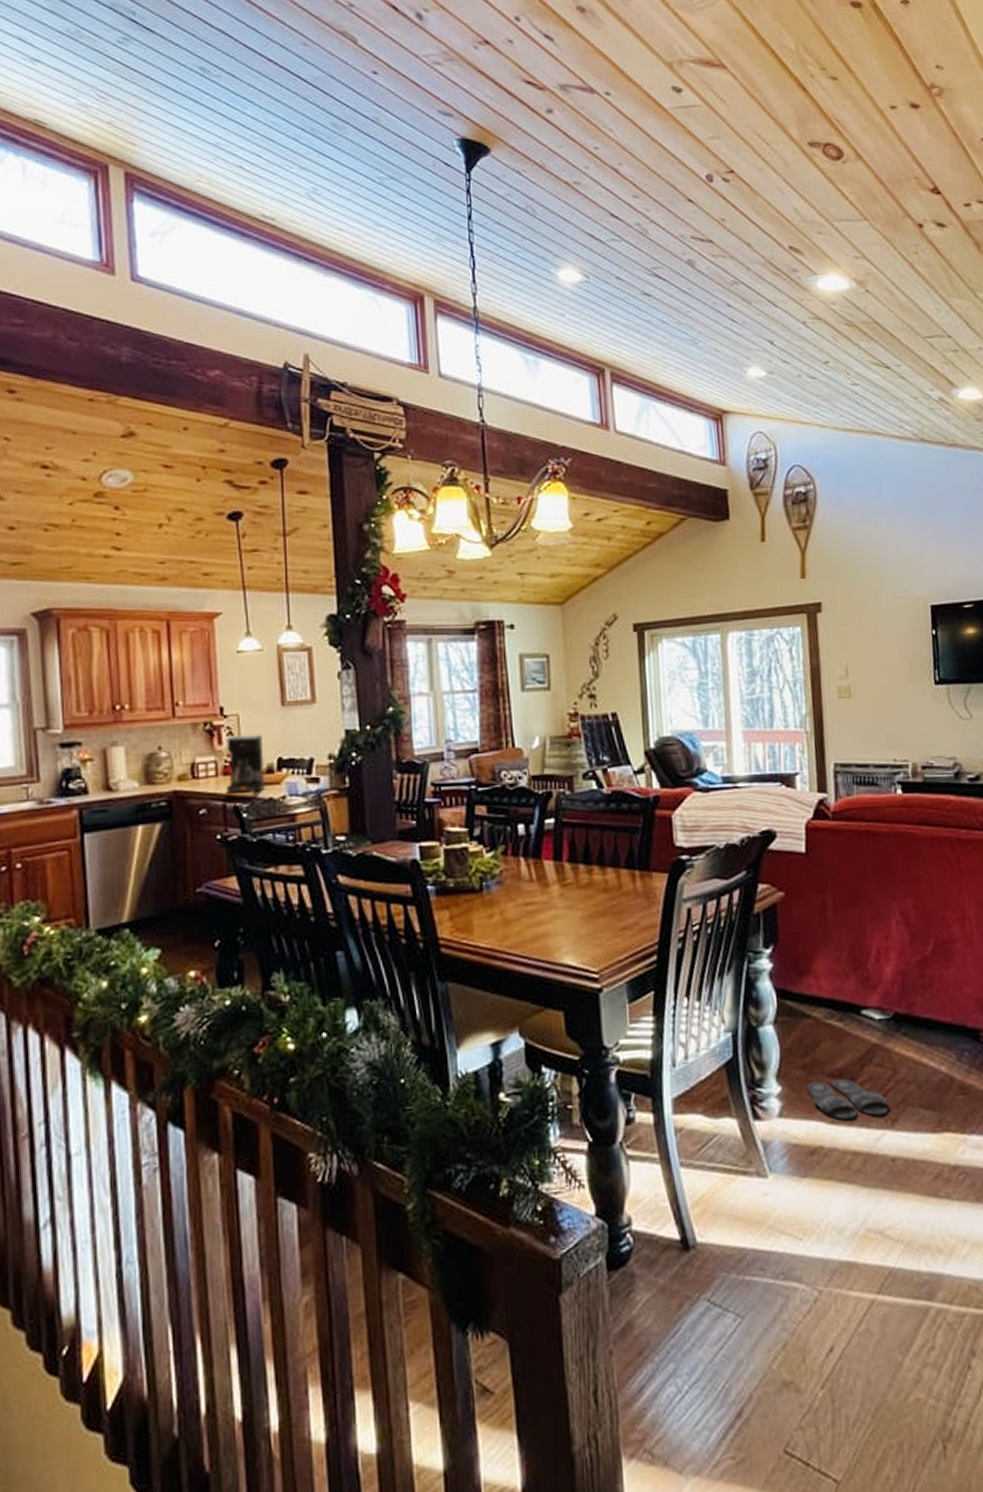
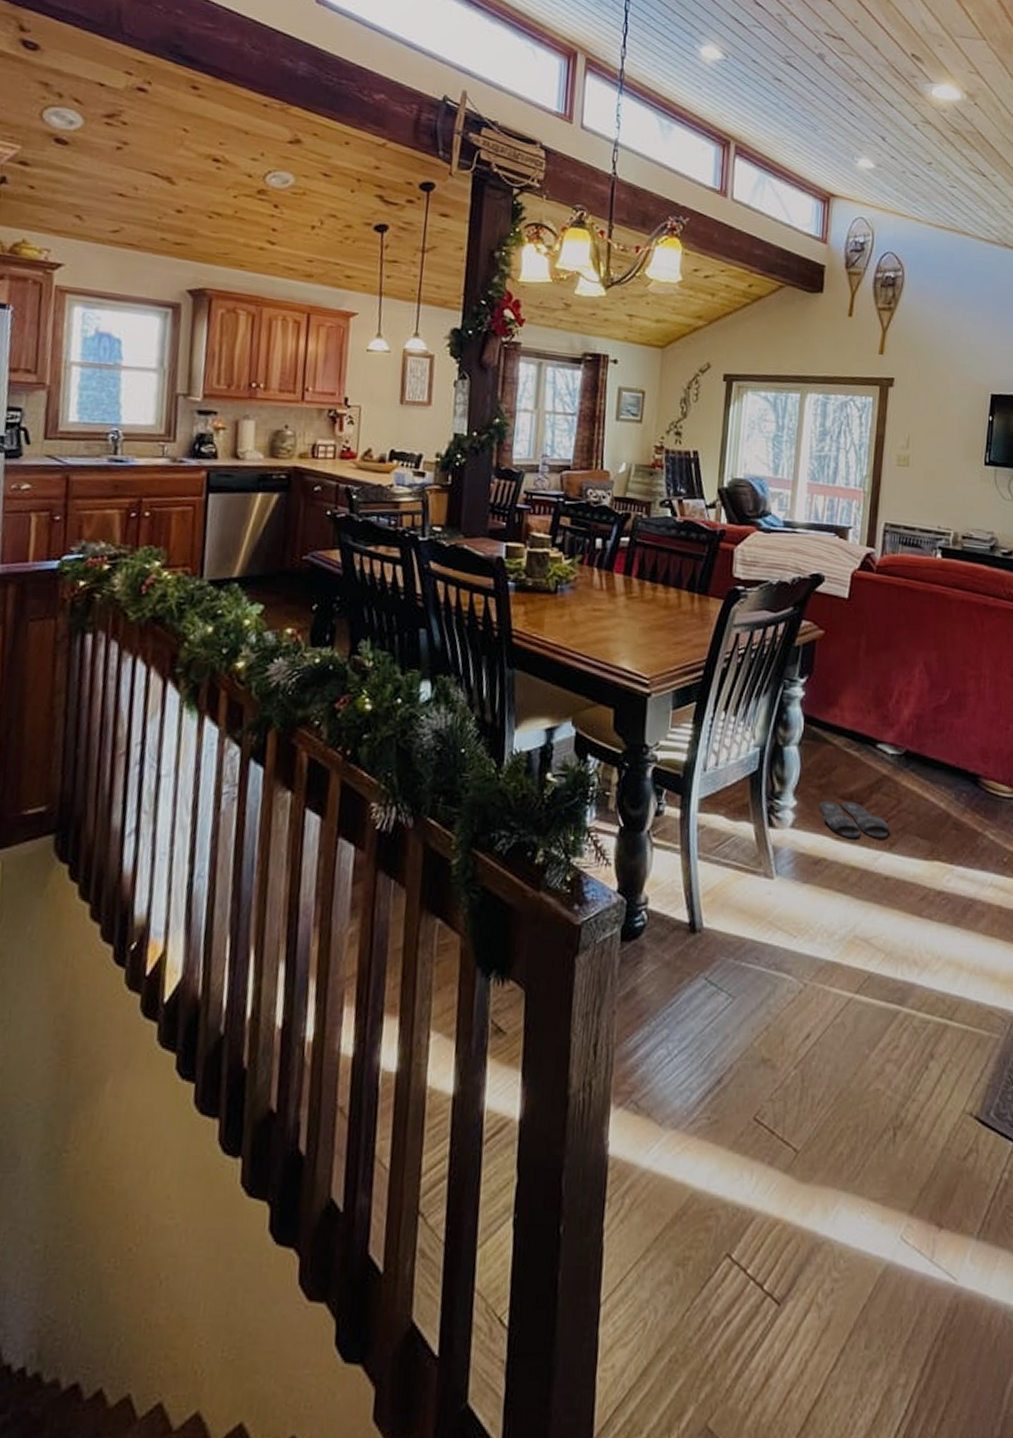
coffee maker: present [226,735,266,794] -> none [341,425,379,478]

